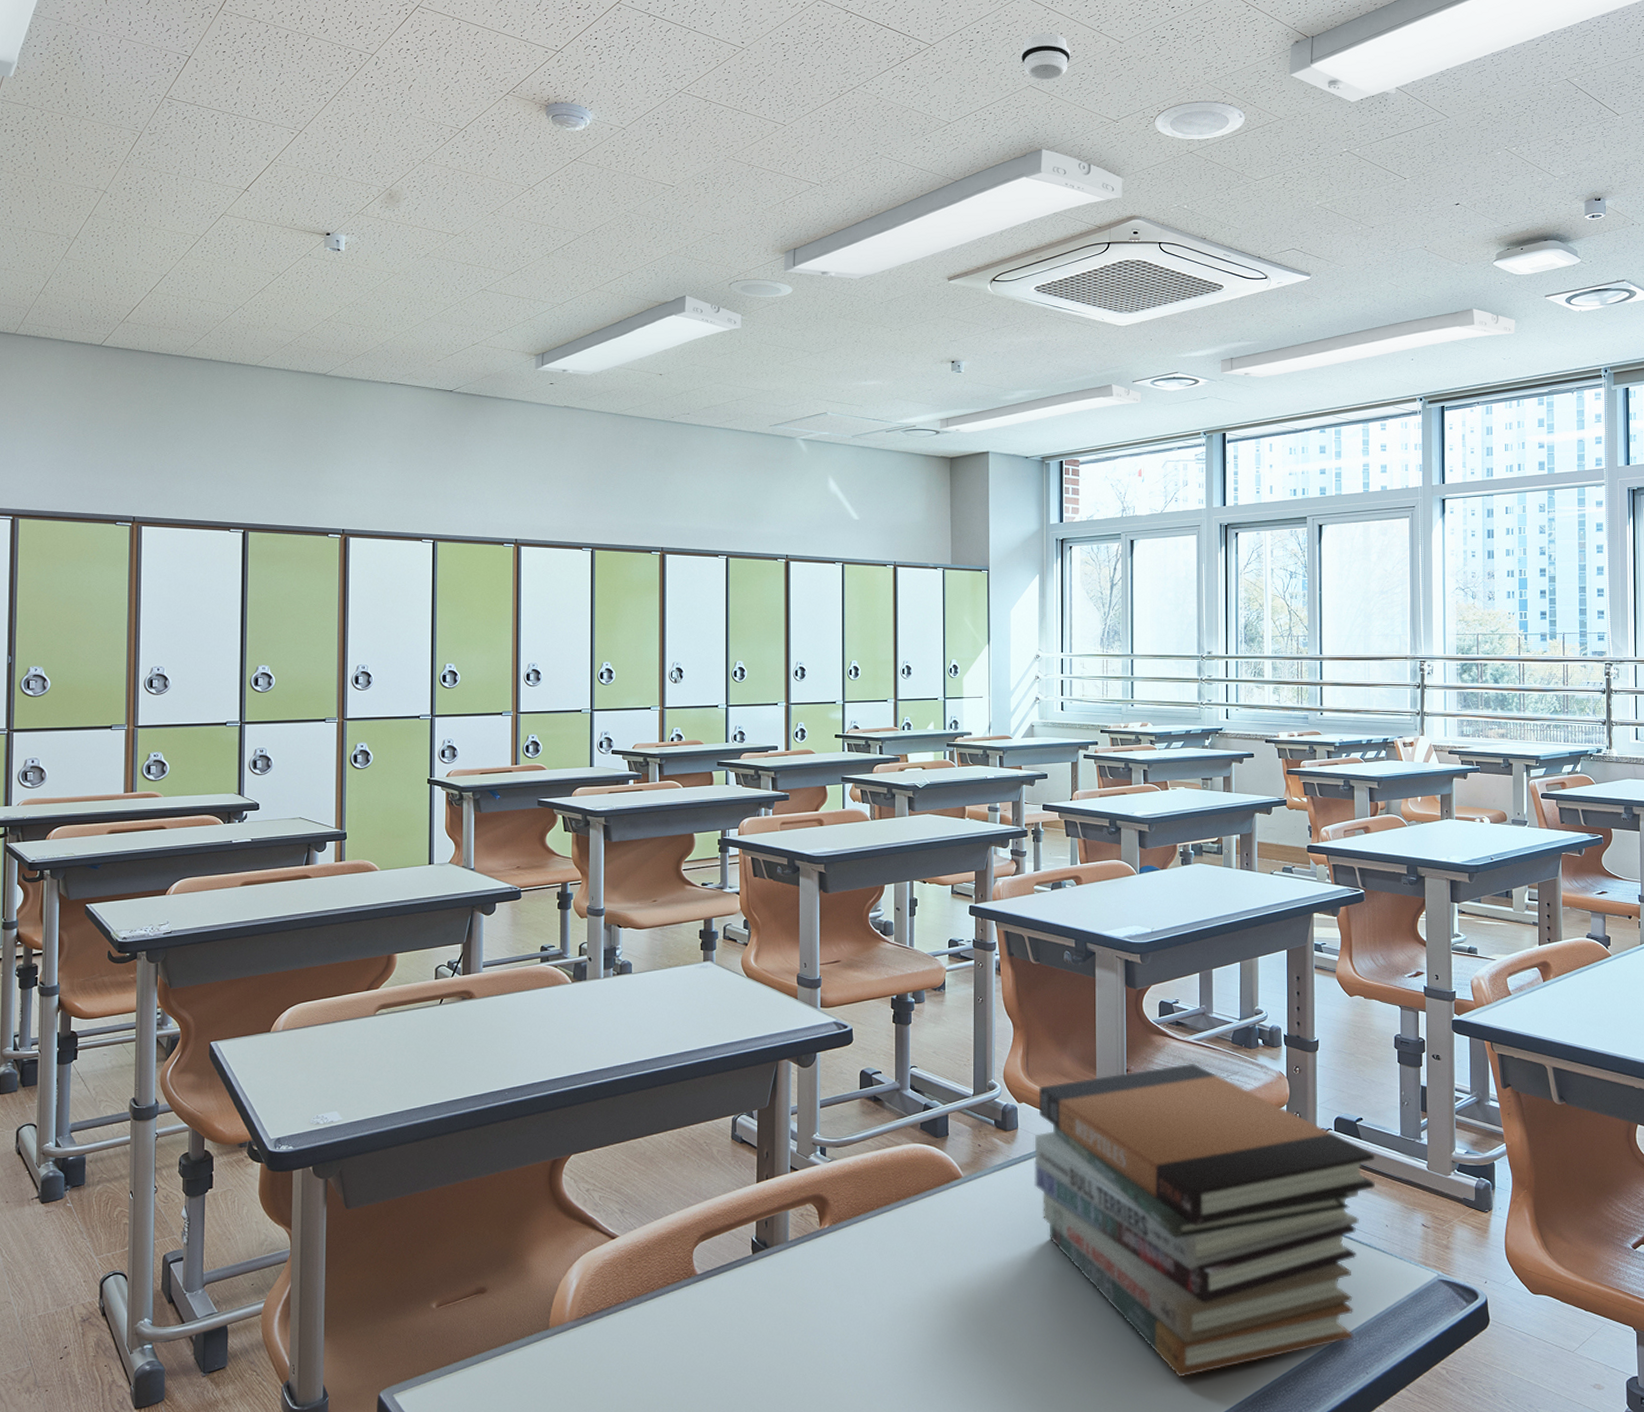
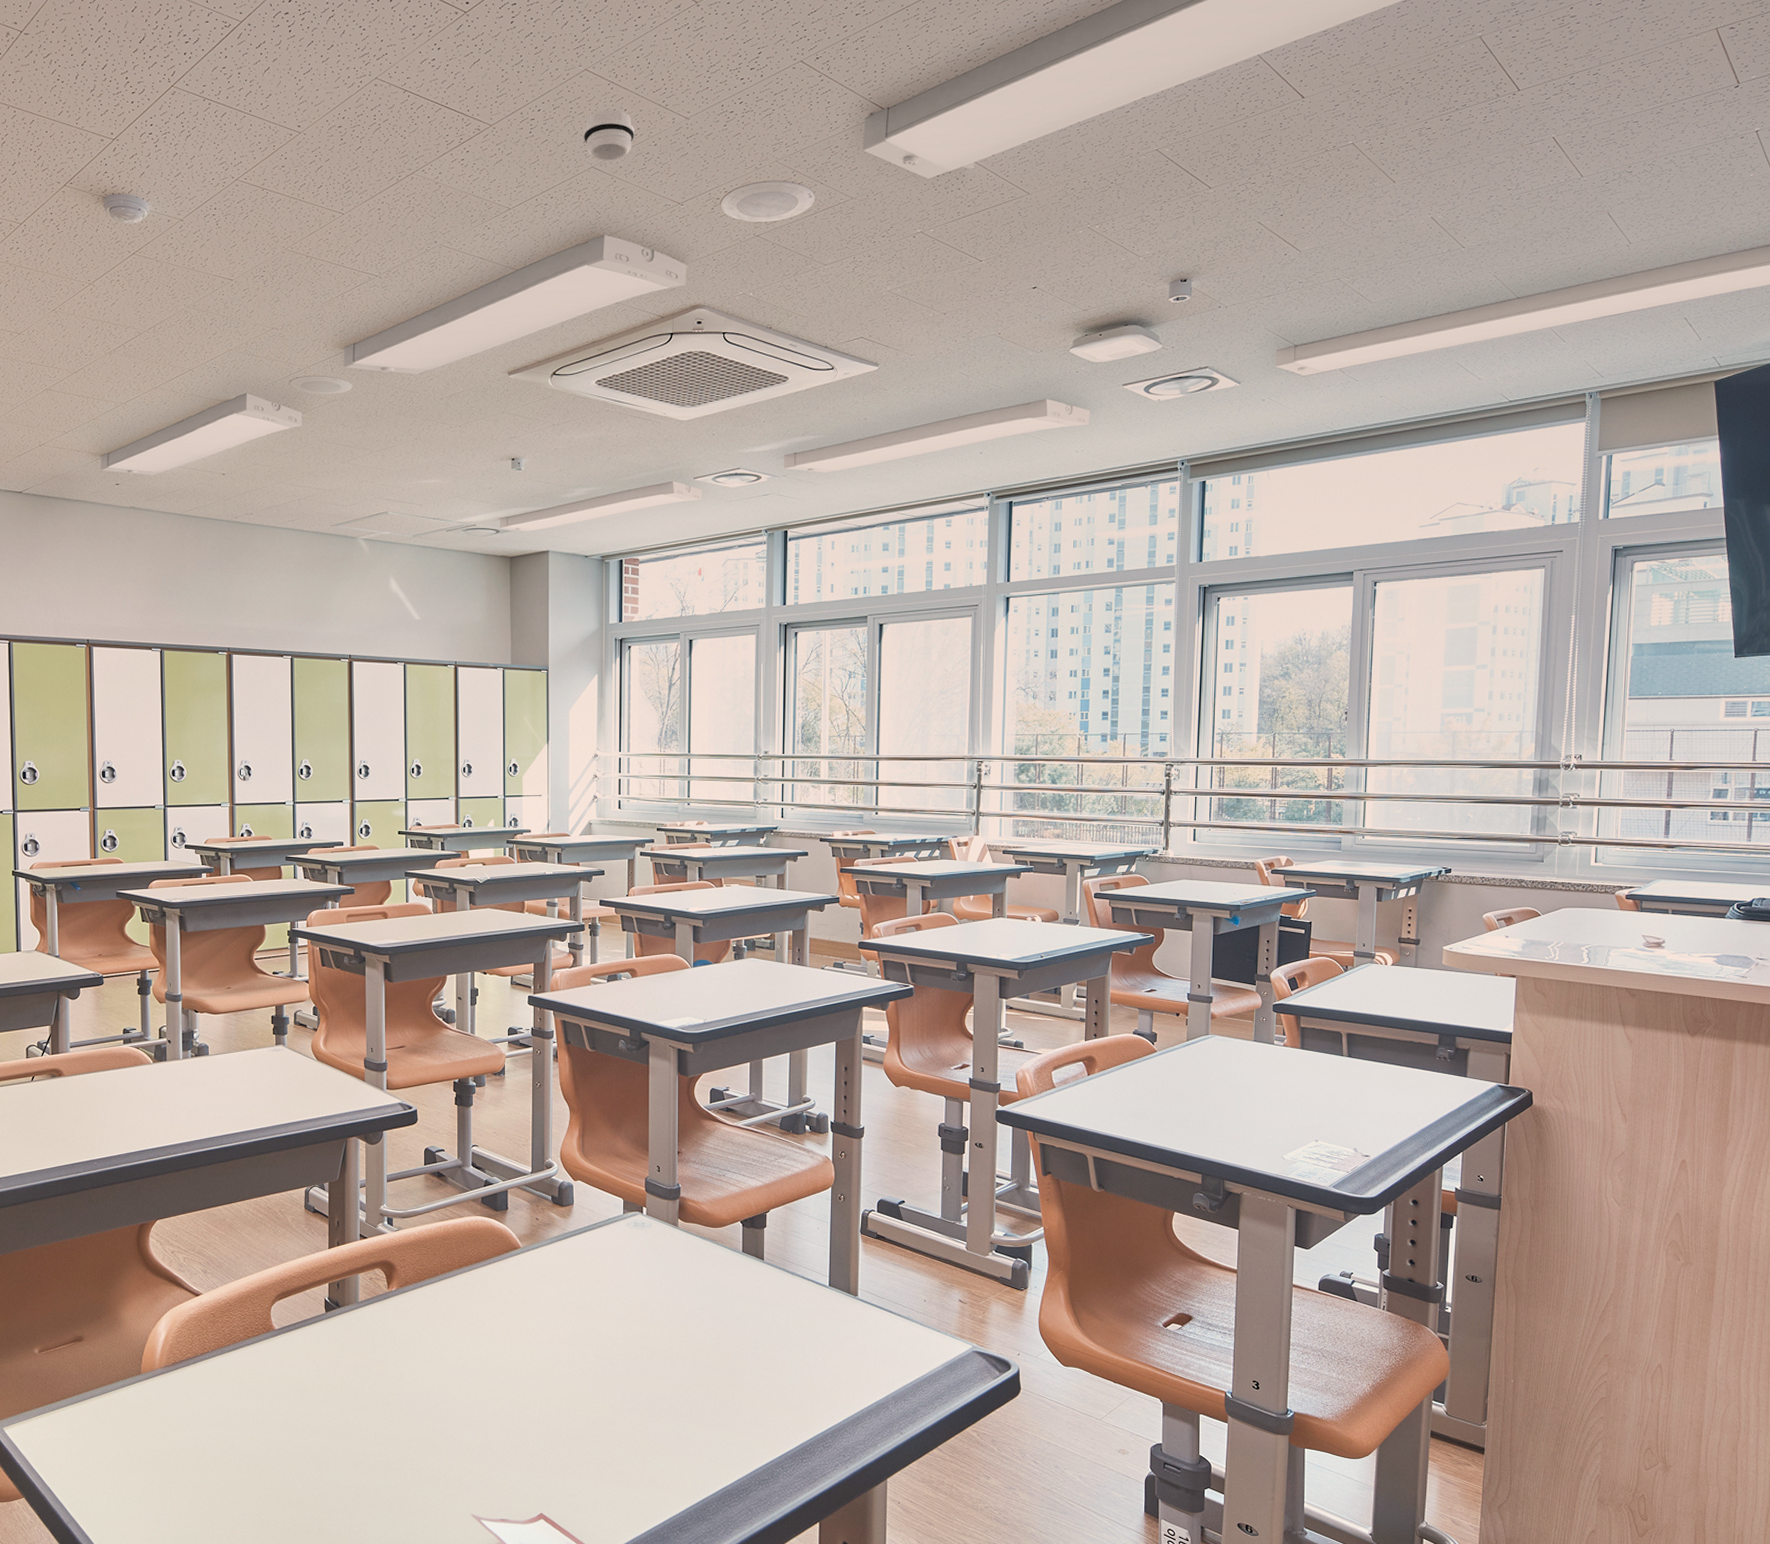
book stack: present [1034,1063,1375,1378] -> none [589,1146,916,1433]

